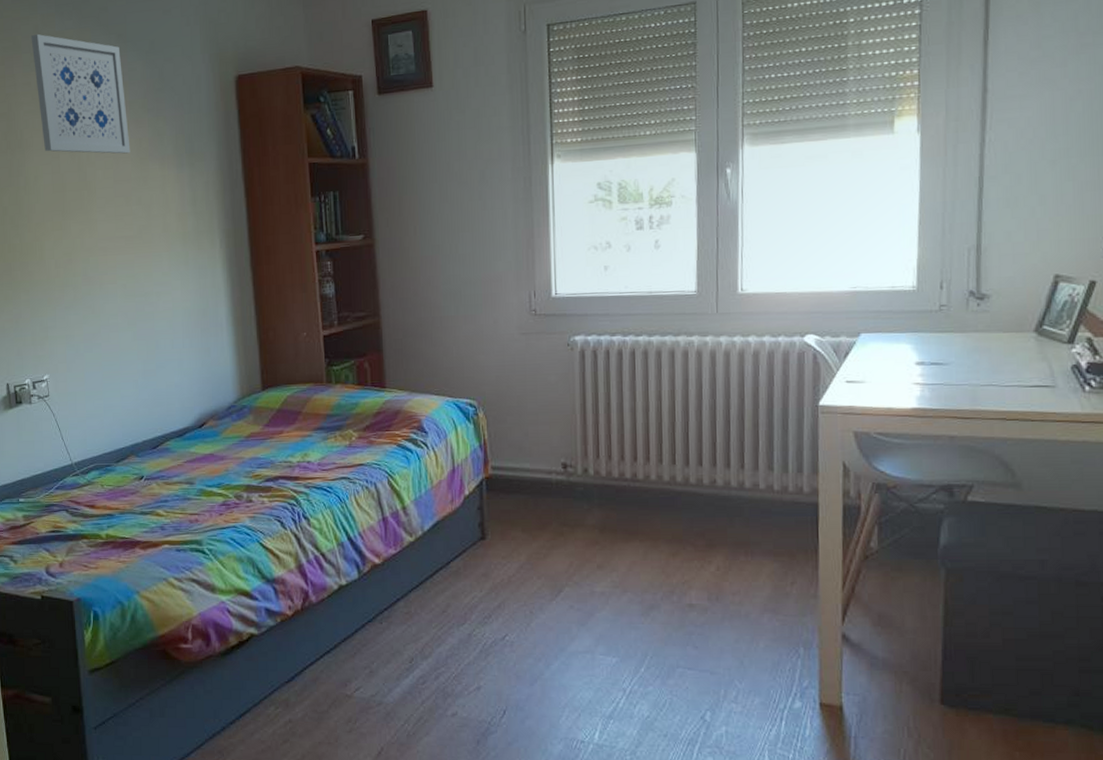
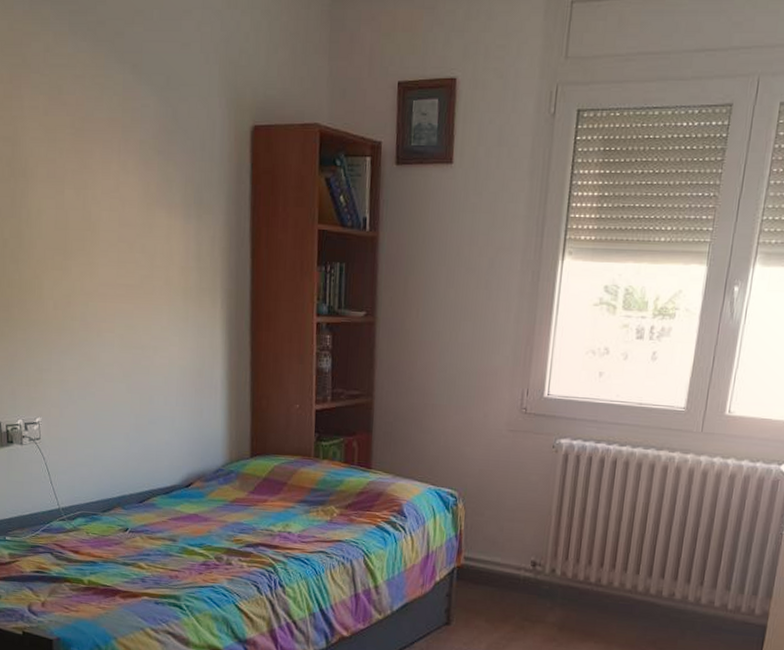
wall art: present [31,33,131,154] -> none [41,53,138,197]

